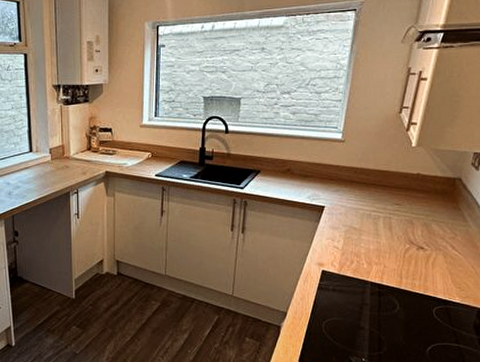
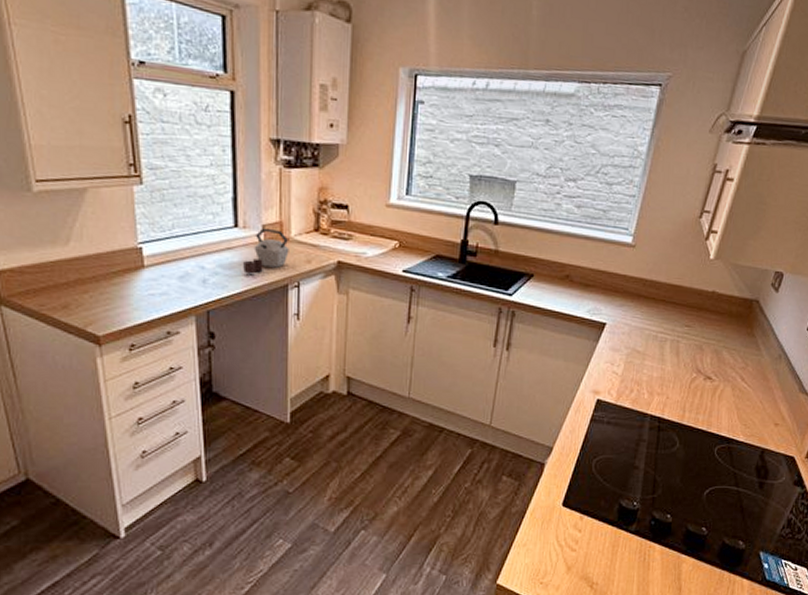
kettle: none [37,151,70,186] -> present [243,228,289,274]

